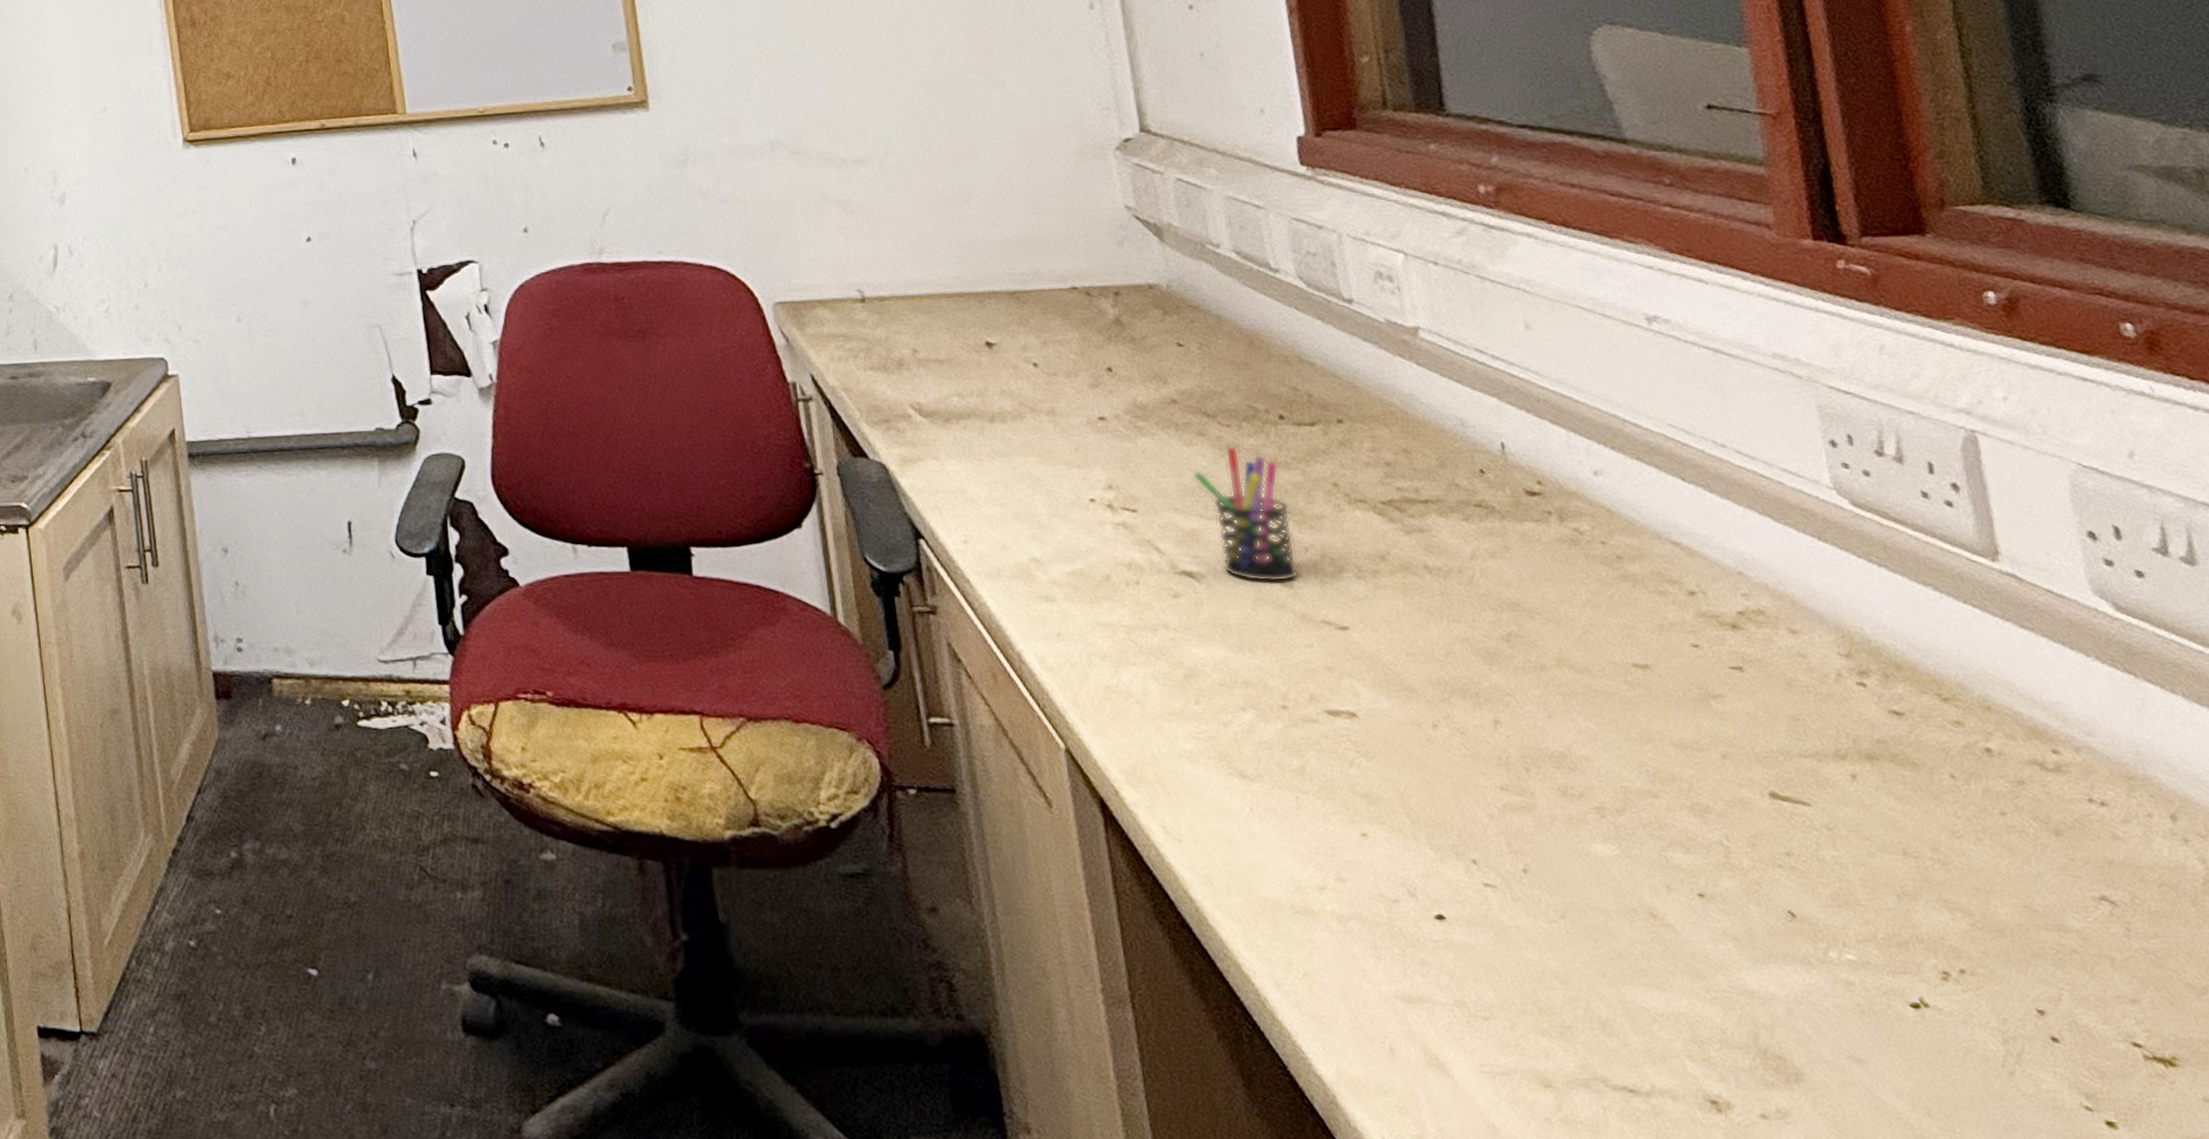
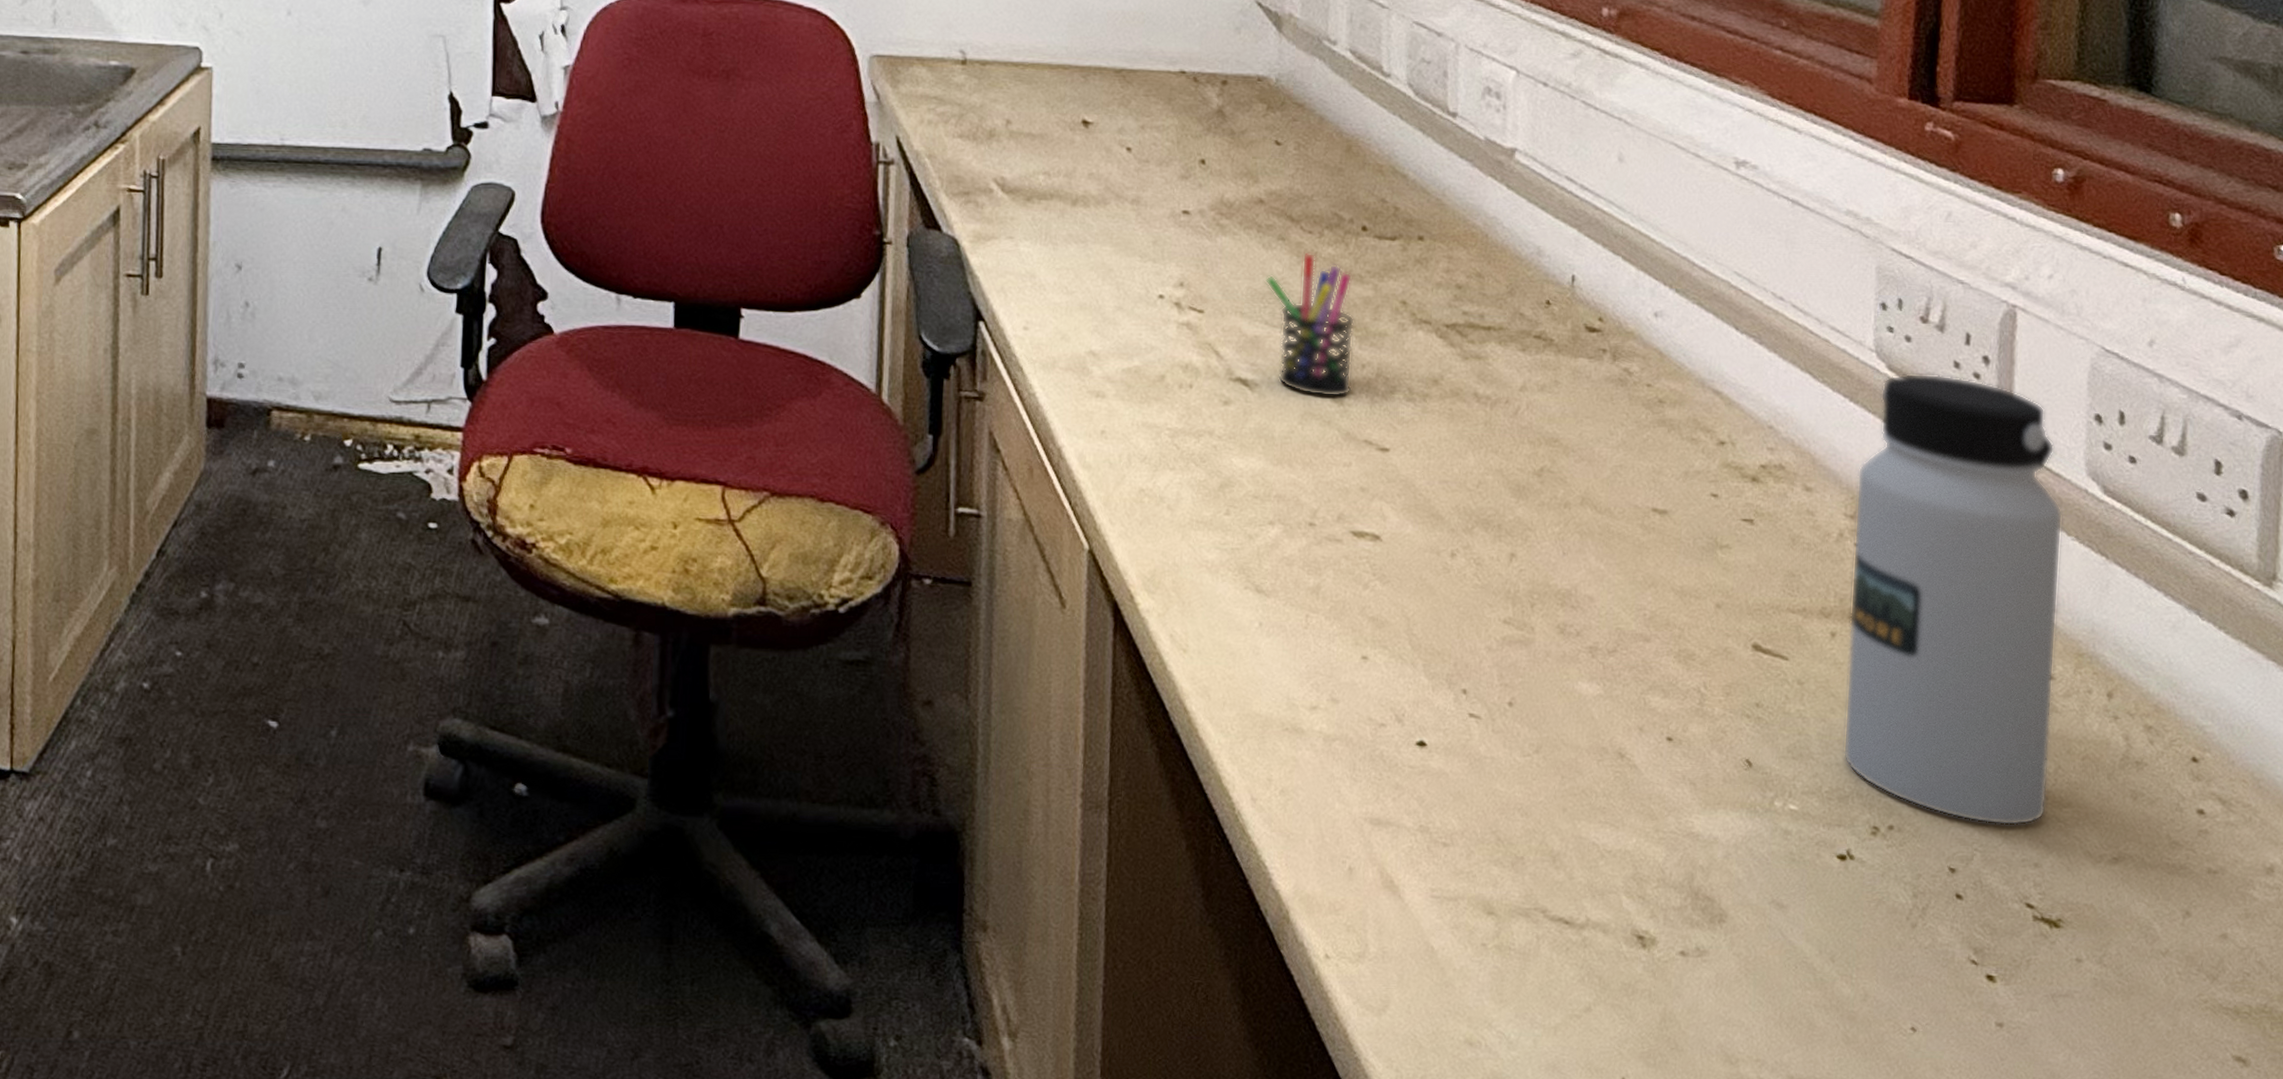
water bottle: none [1842,505,2131,962] -> present [1843,373,2063,826]

